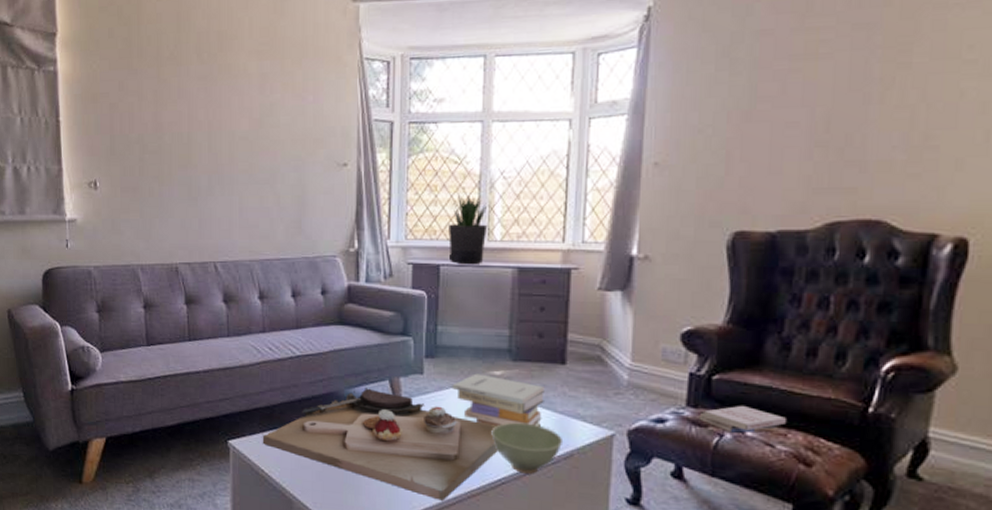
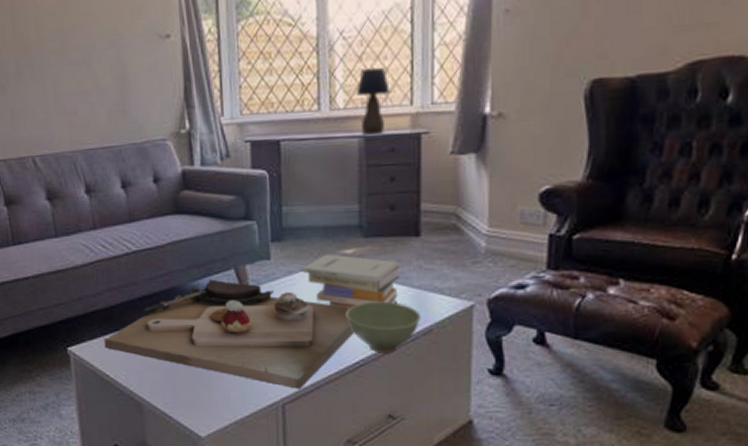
planter: present [448,191,488,264] -> none [287,57,330,138]
table lamp: none [512,206,544,267] -> present [356,67,390,136]
books: present [699,405,786,433] -> none [560,263,649,292]

